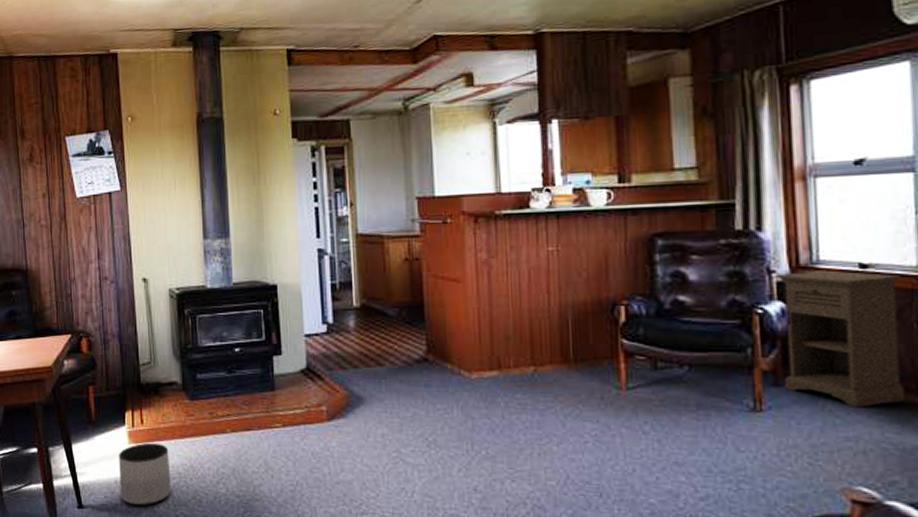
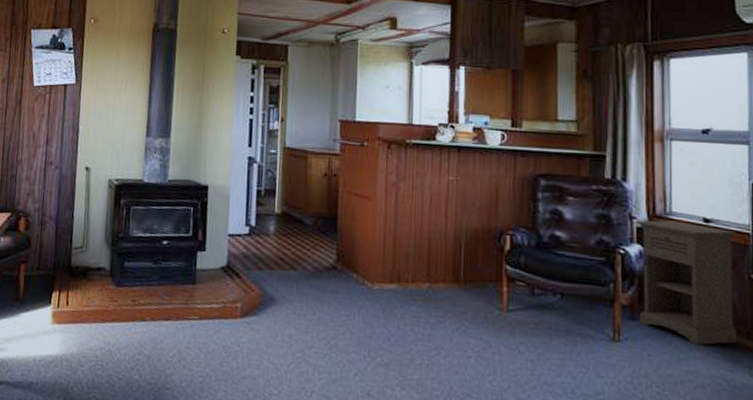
planter: present [119,442,172,506] -> none [37,324,90,387]

